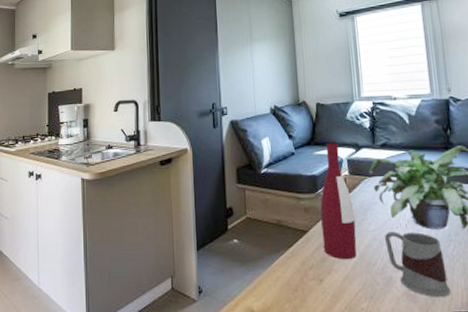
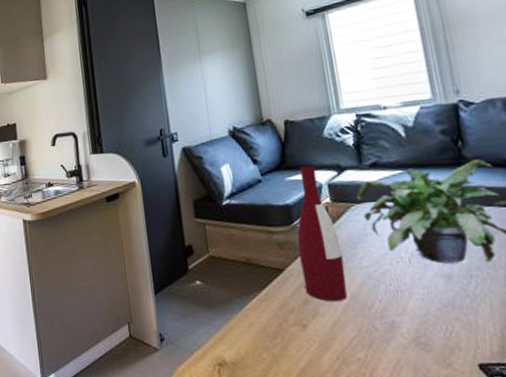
mug: present [384,232,451,298] -> none [381,267,476,346]

